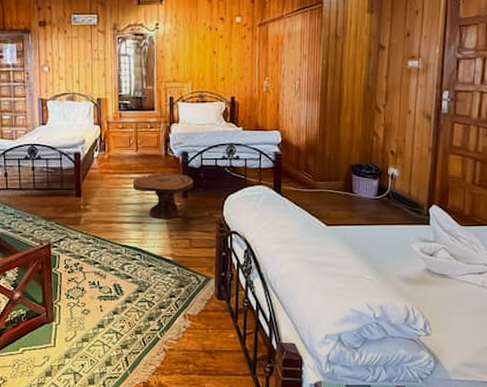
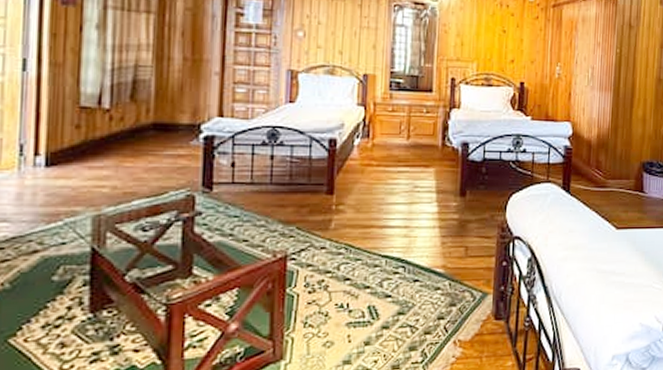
side table: present [132,172,194,219] -> none [400,165,474,222]

